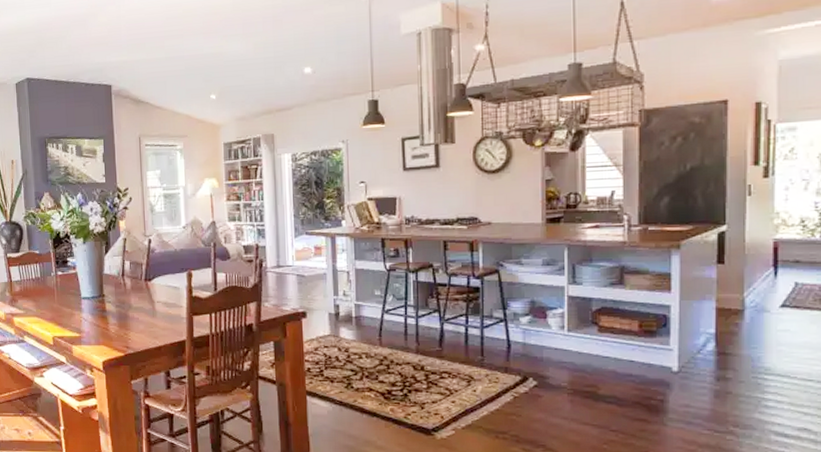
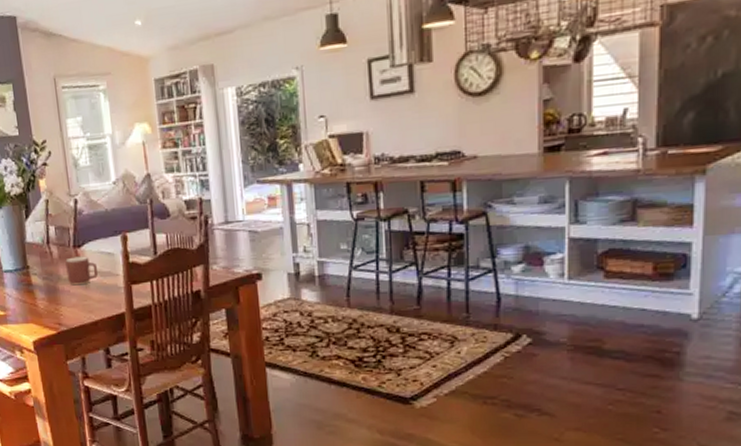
mug: none [137,288,165,314] -> present [65,256,99,286]

